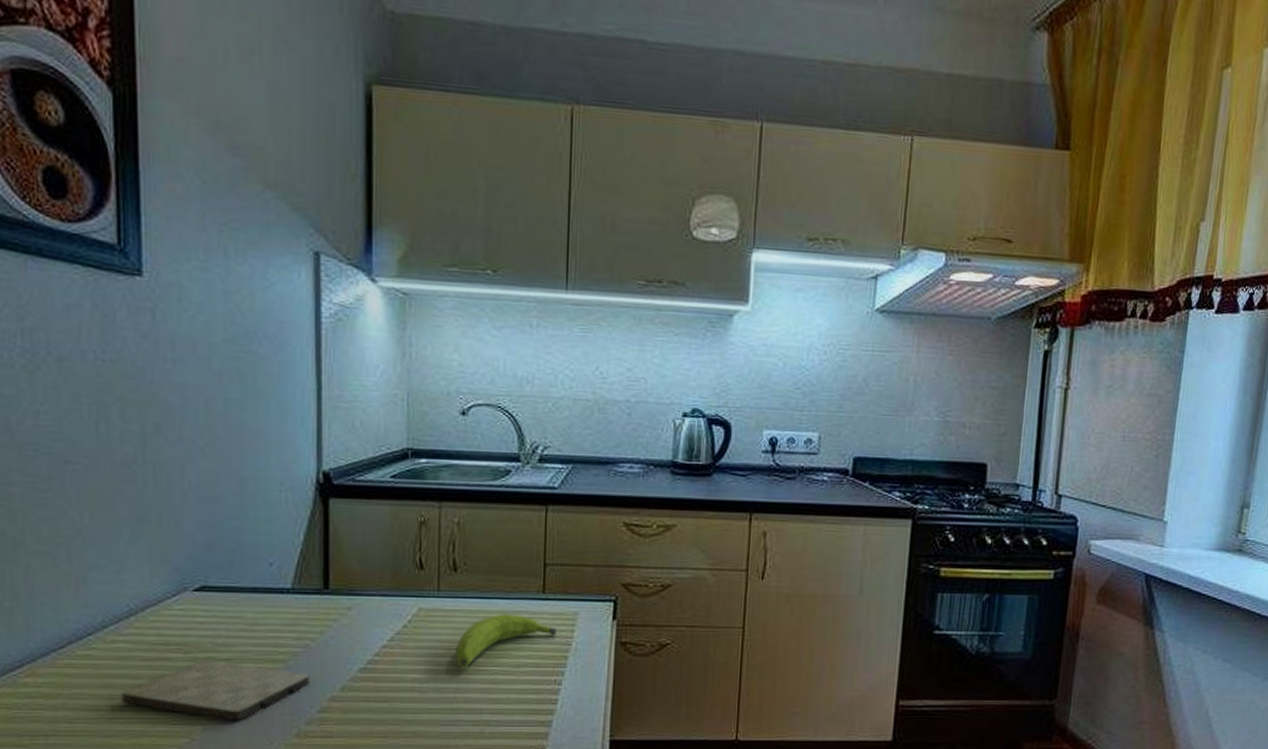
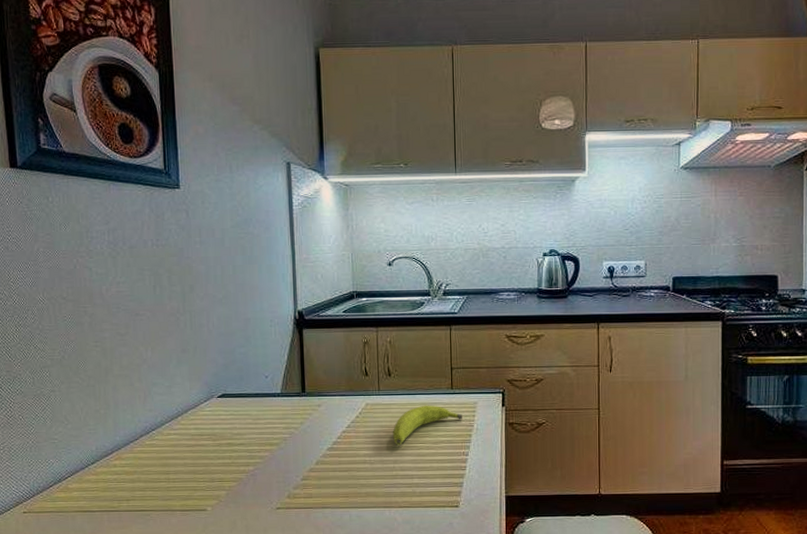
cutting board: present [121,660,310,722] -> none [174,445,295,488]

